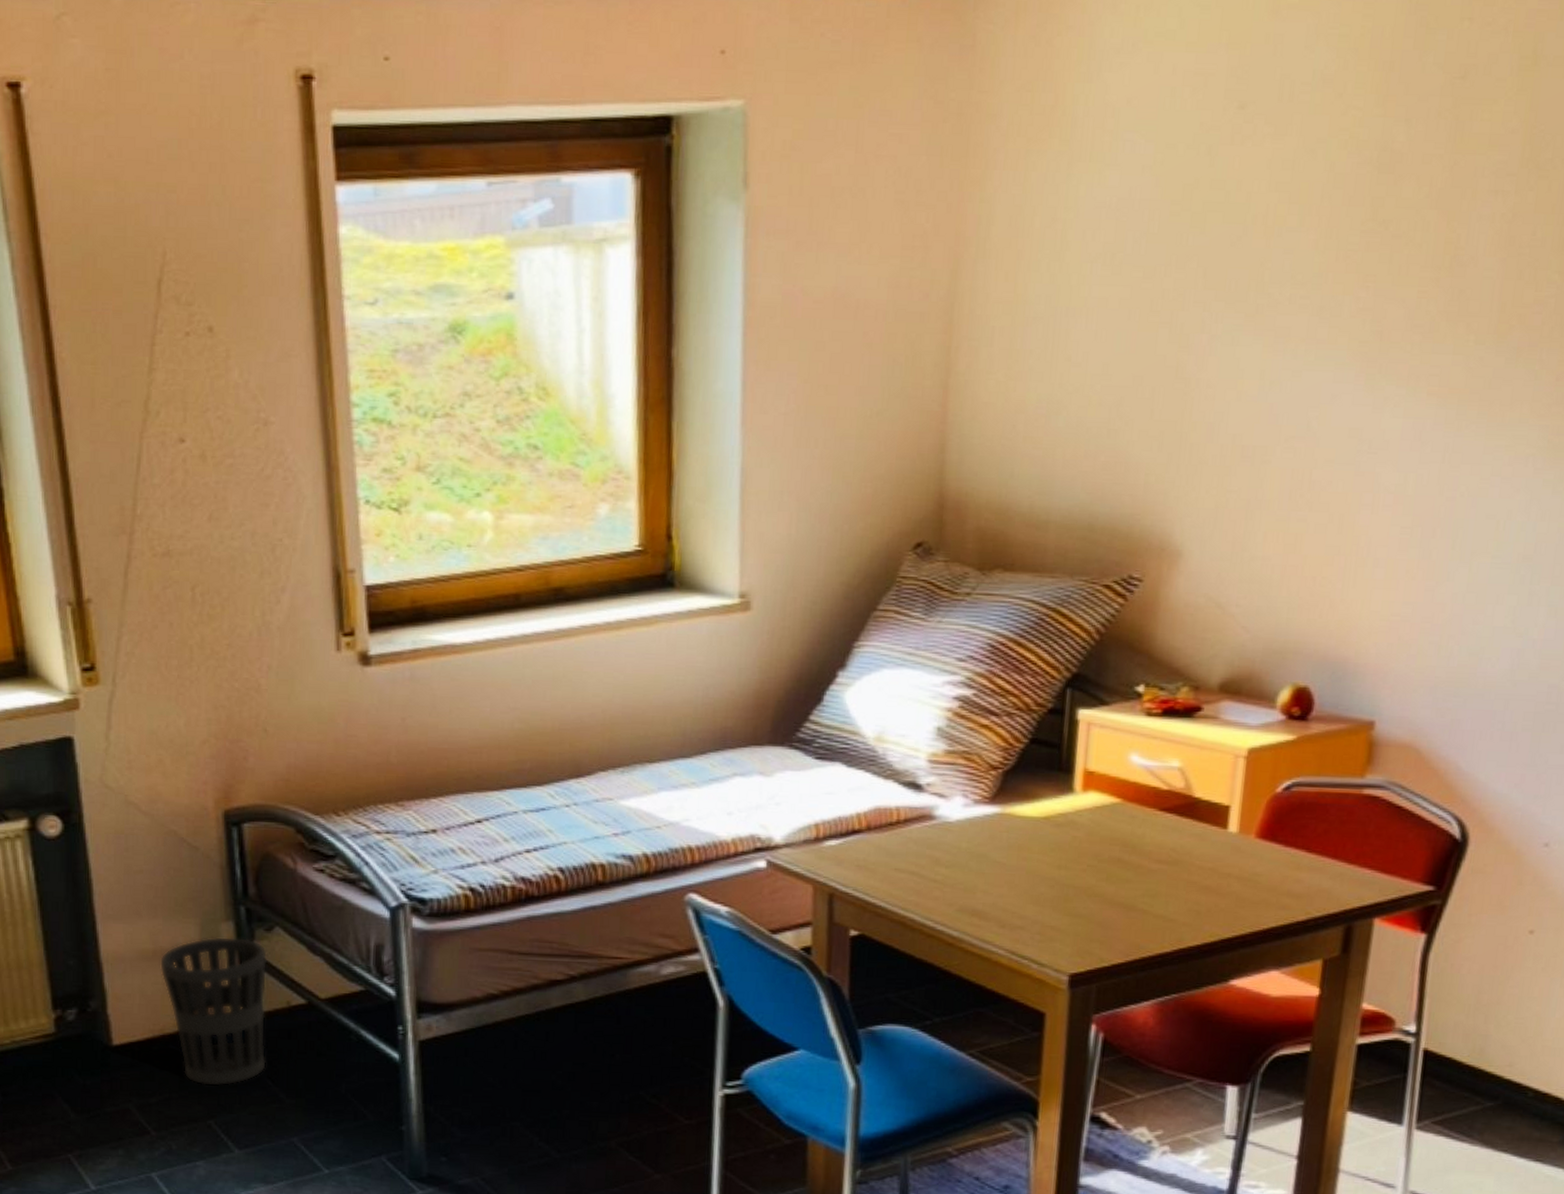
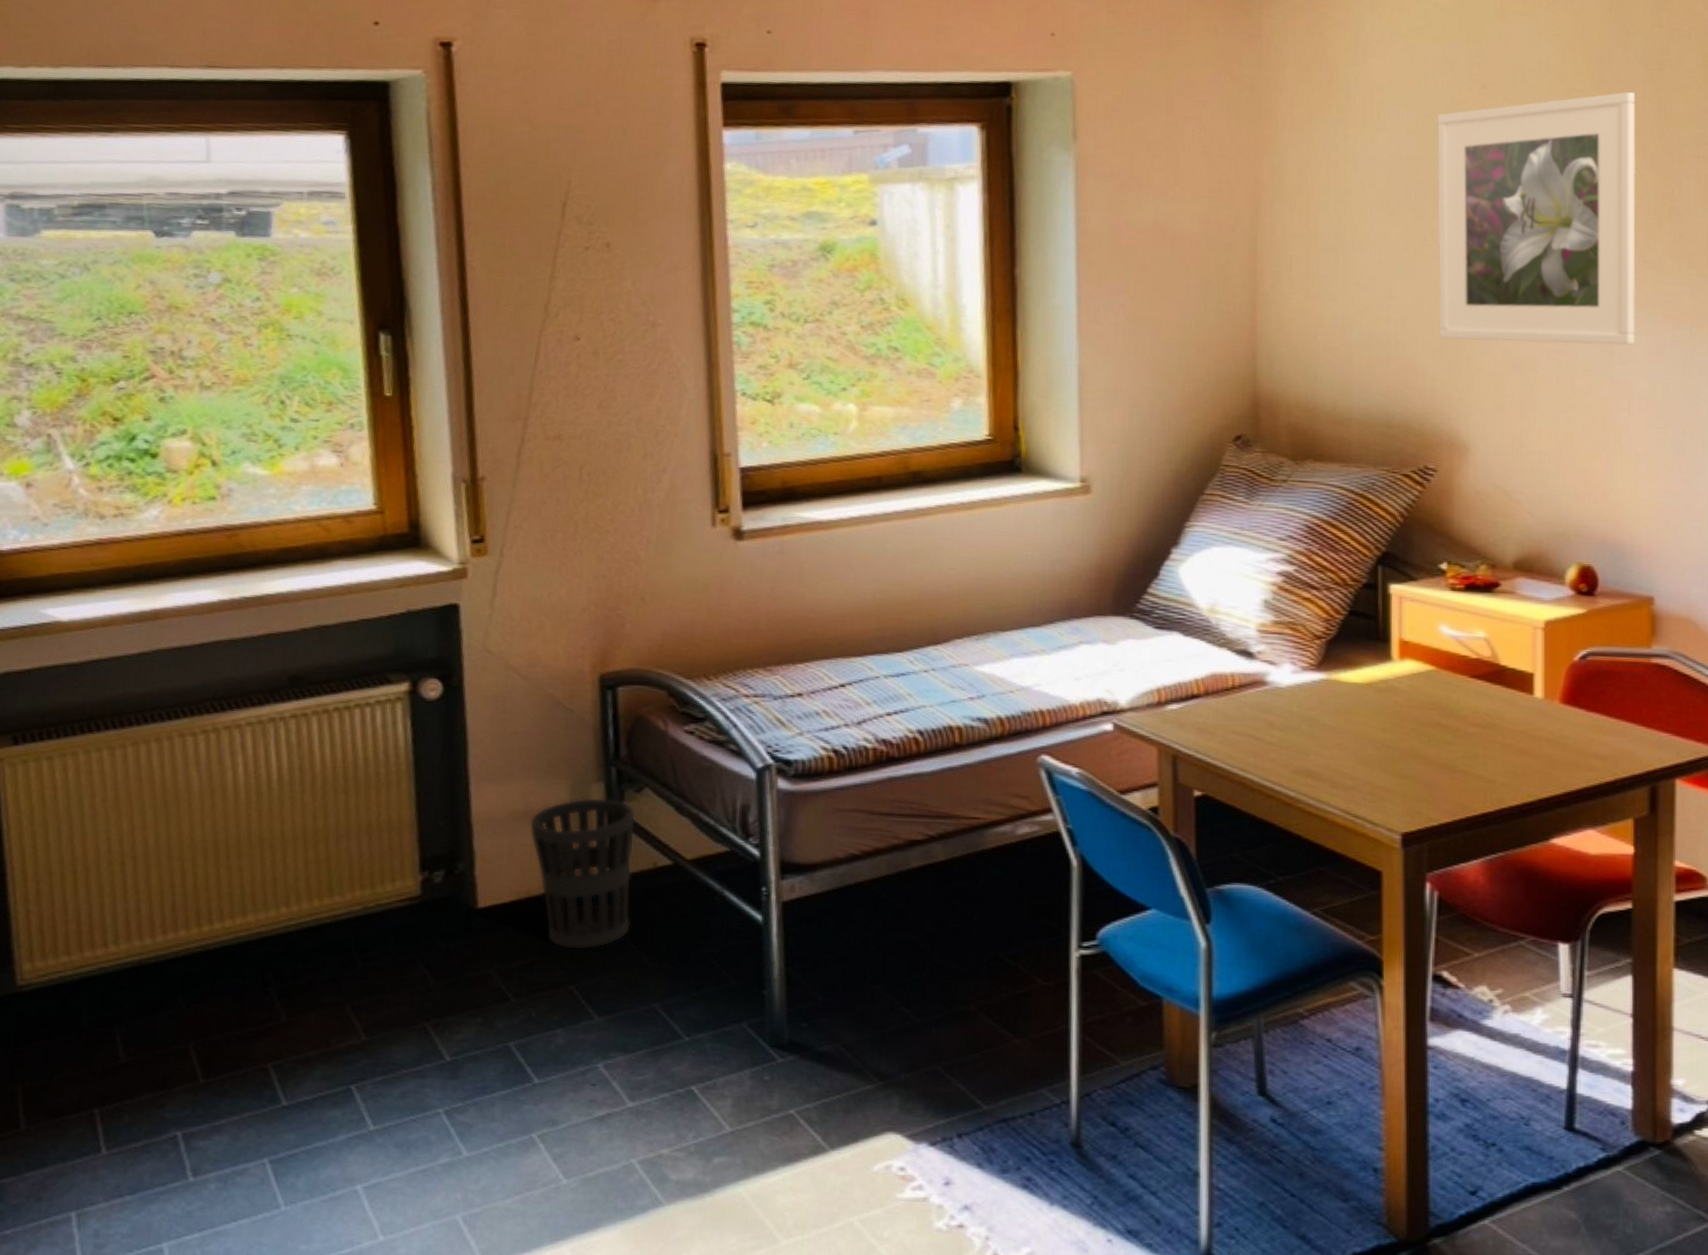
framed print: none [1159,108,1429,429] -> present [1437,91,1636,345]

